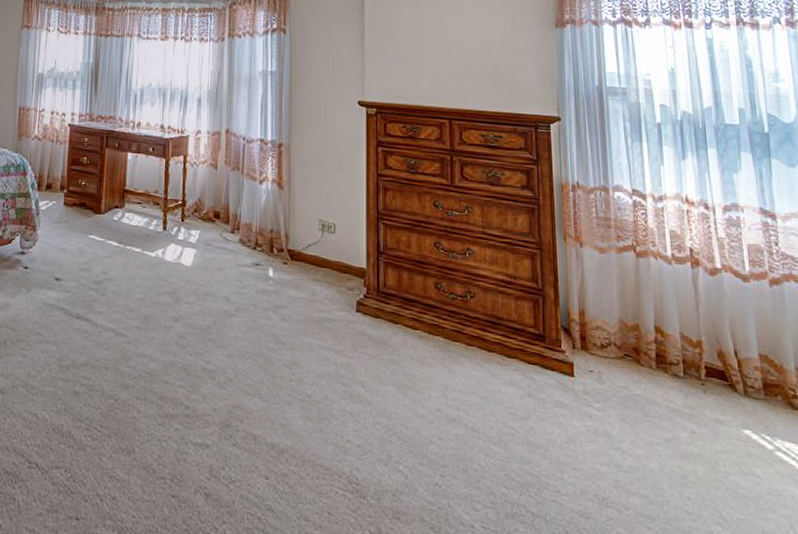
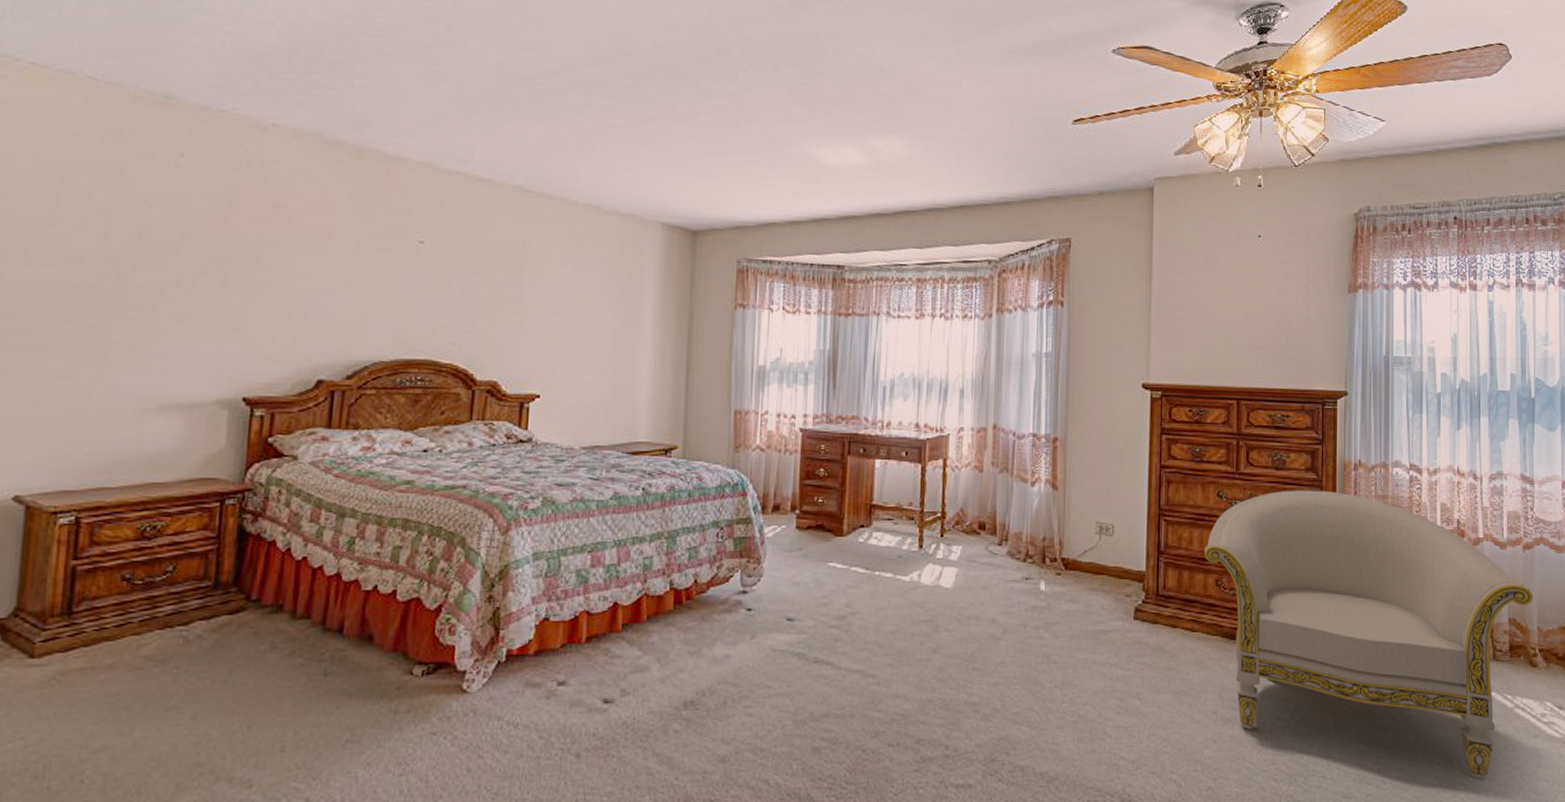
armchair: none [423,205,788,523] -> present [1204,490,1534,780]

